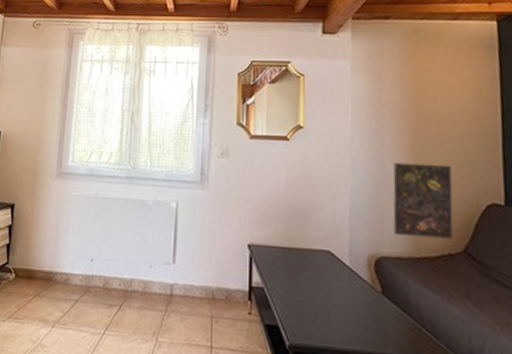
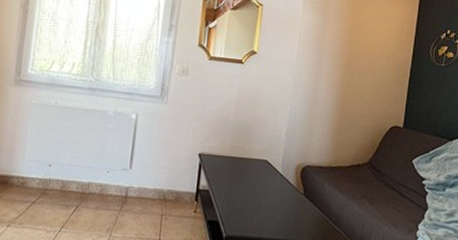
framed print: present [393,162,453,239] -> none [319,89,370,153]

